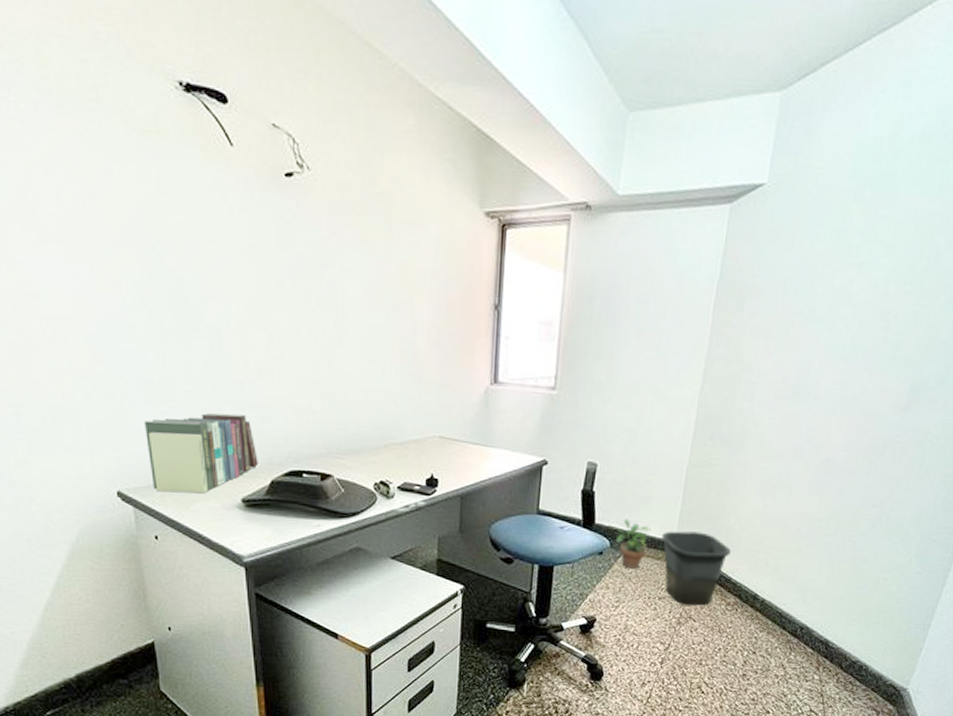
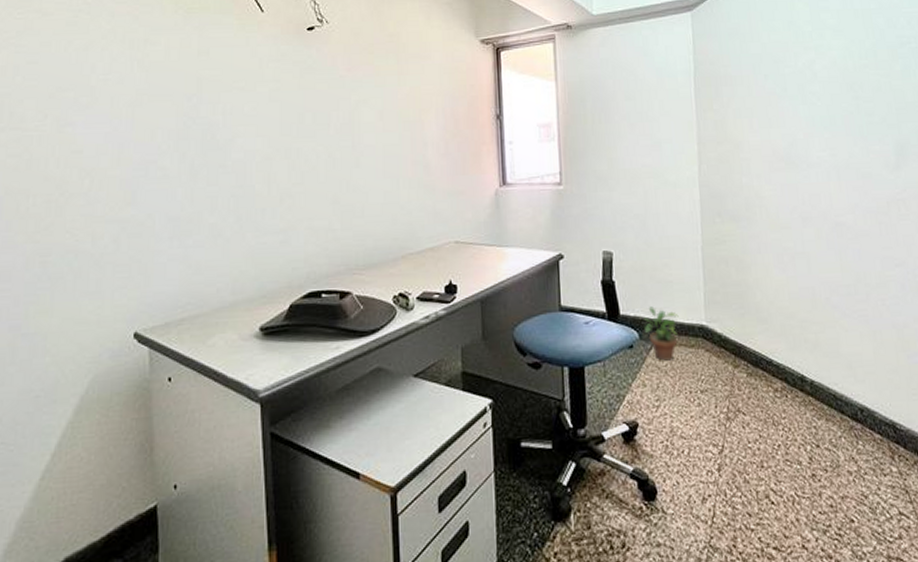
books: present [145,413,258,494] -> none [168,241,278,329]
waste bin: present [662,531,731,606] -> none [690,312,765,397]

